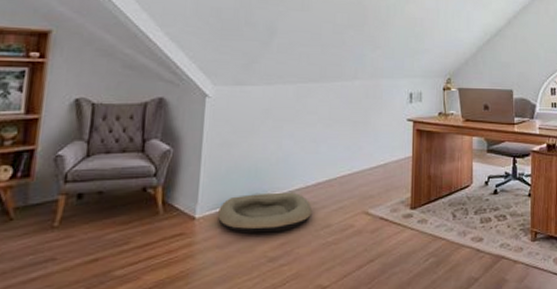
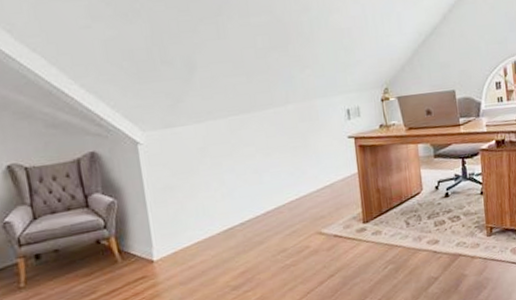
dog bed: present [218,192,312,234] -> none [174,223,266,269]

